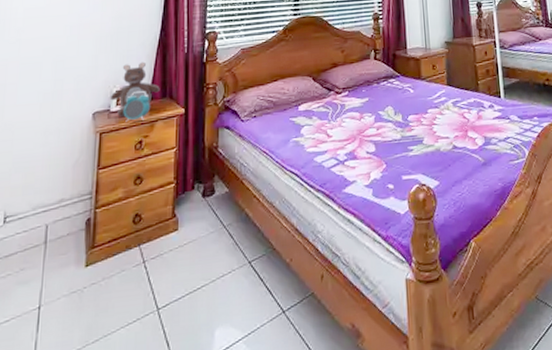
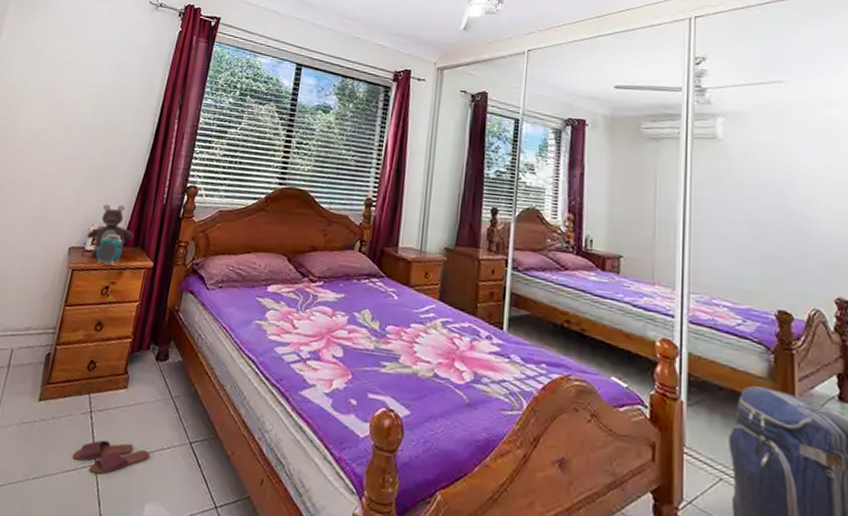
slippers: none [132,279,212,318] -> present [73,440,151,474]

